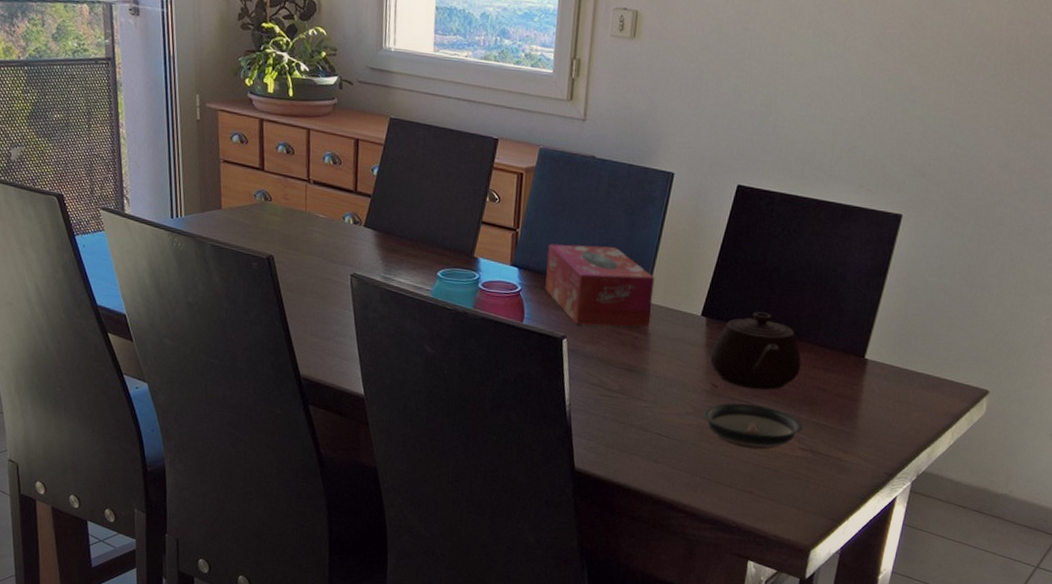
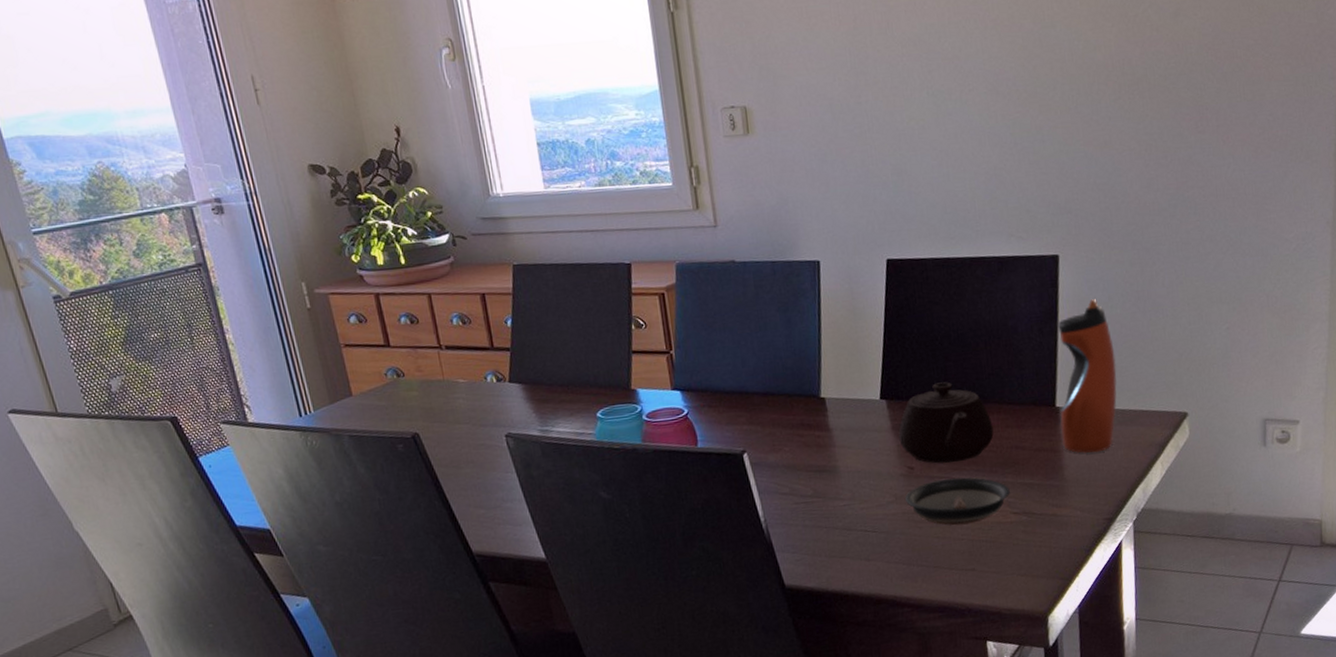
tissue box: present [545,244,655,327] -> none [707,347,829,436]
water bottle: none [862,264,934,410] -> present [1058,299,1117,453]

